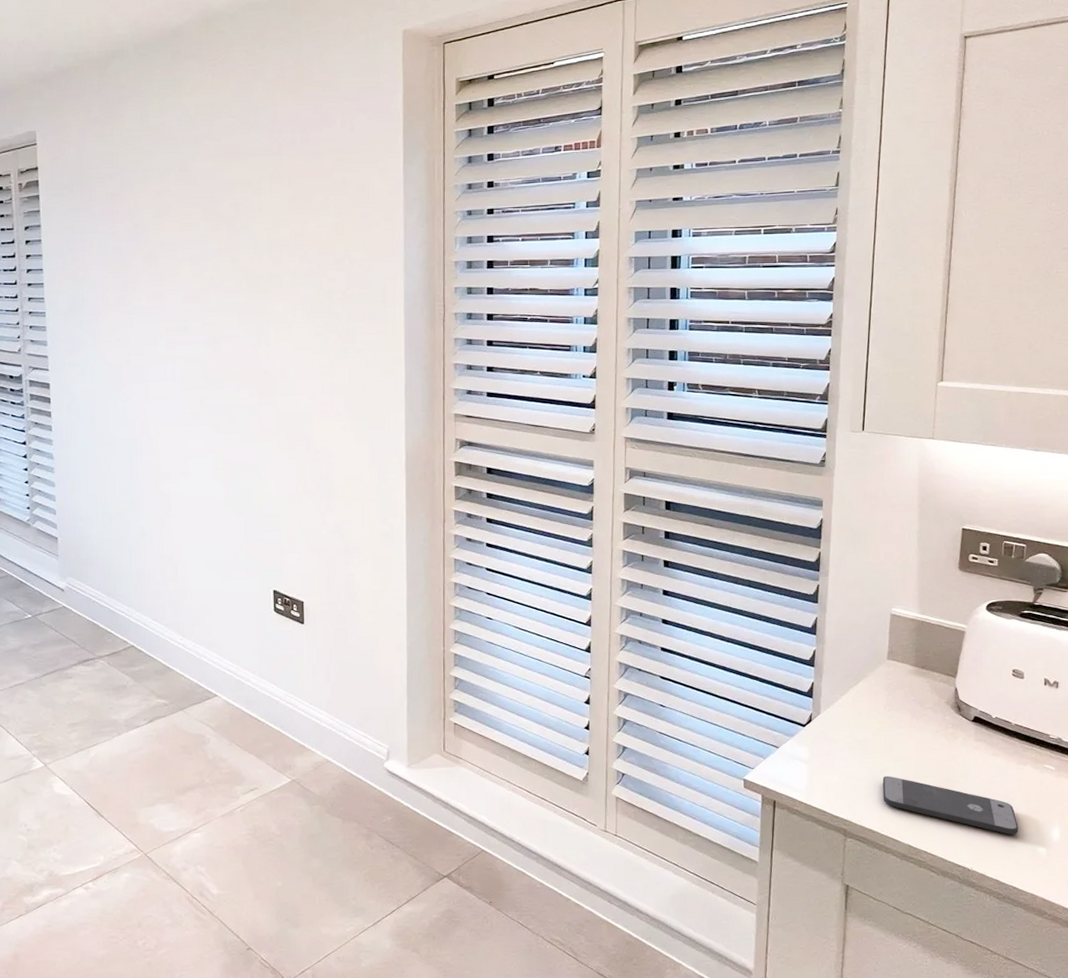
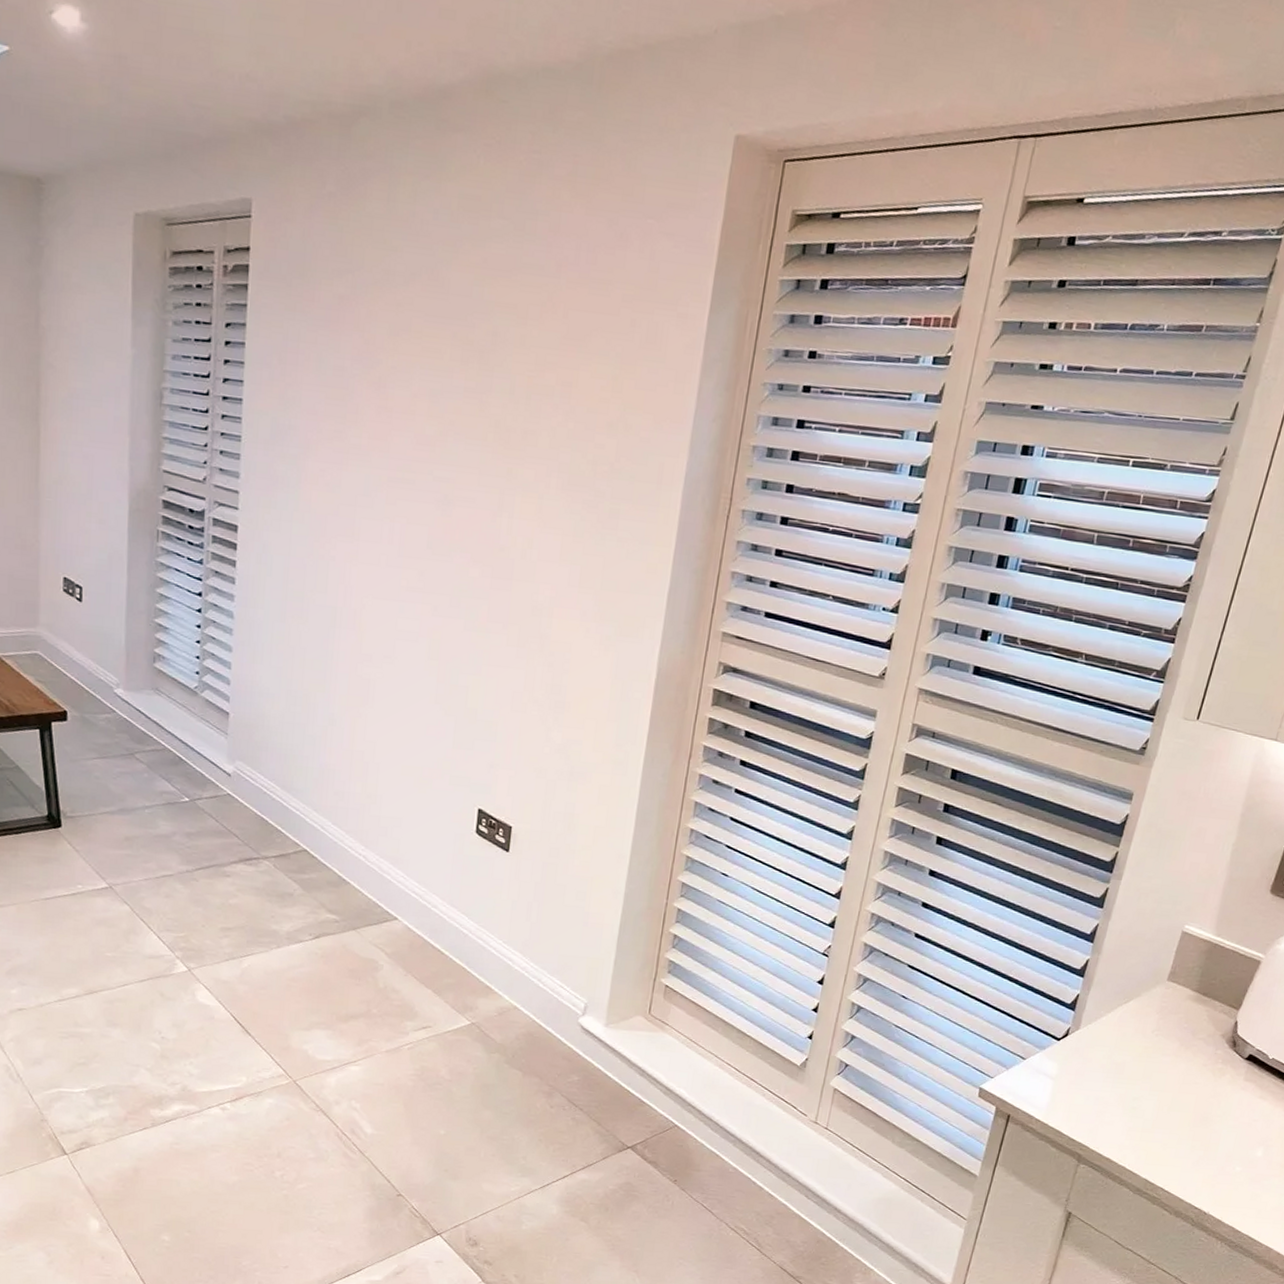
smartphone: present [882,775,1018,835] -> none [1128,1104,1270,1184]

